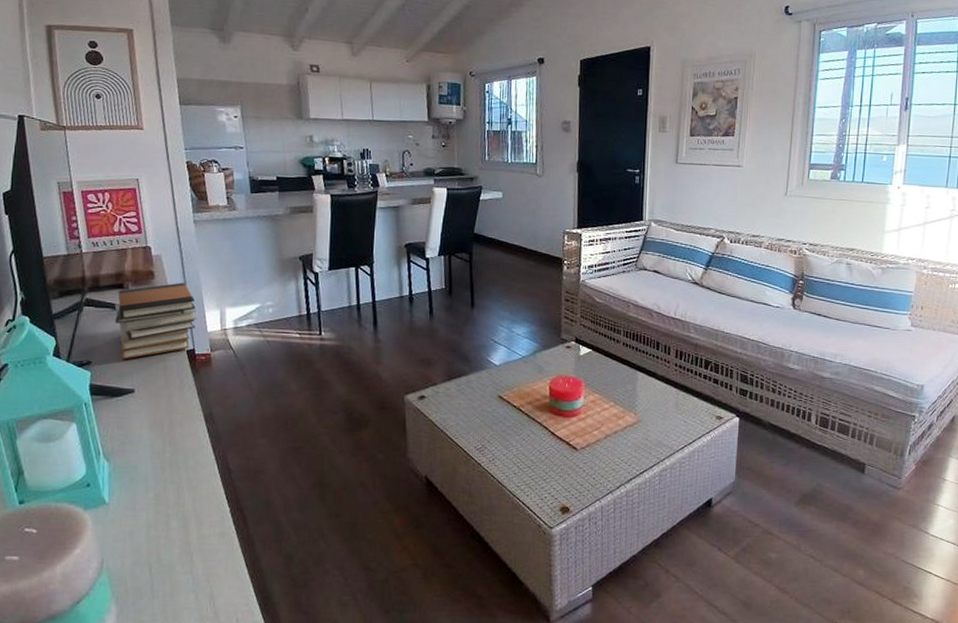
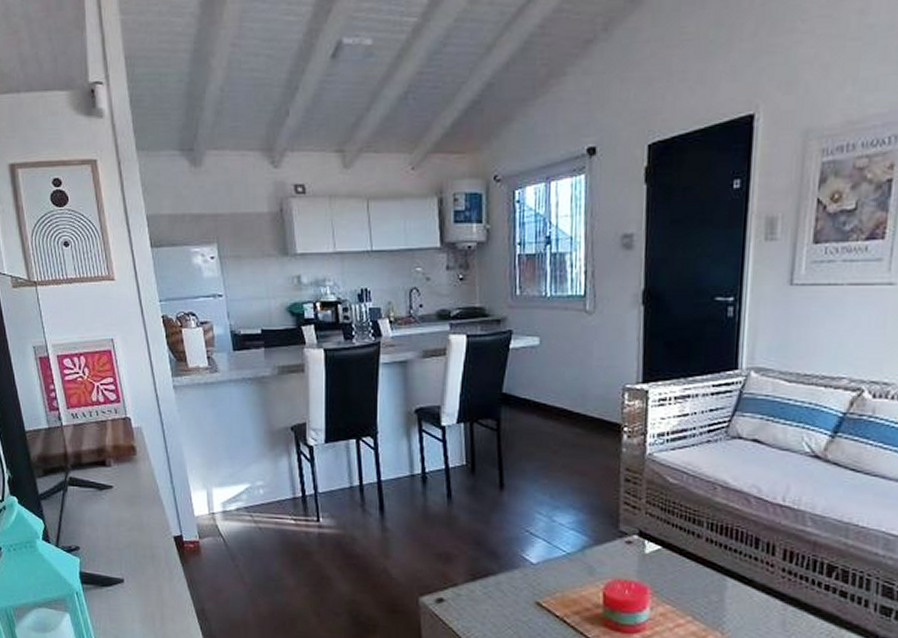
book stack: present [114,282,197,360] -> none [98,458,183,546]

